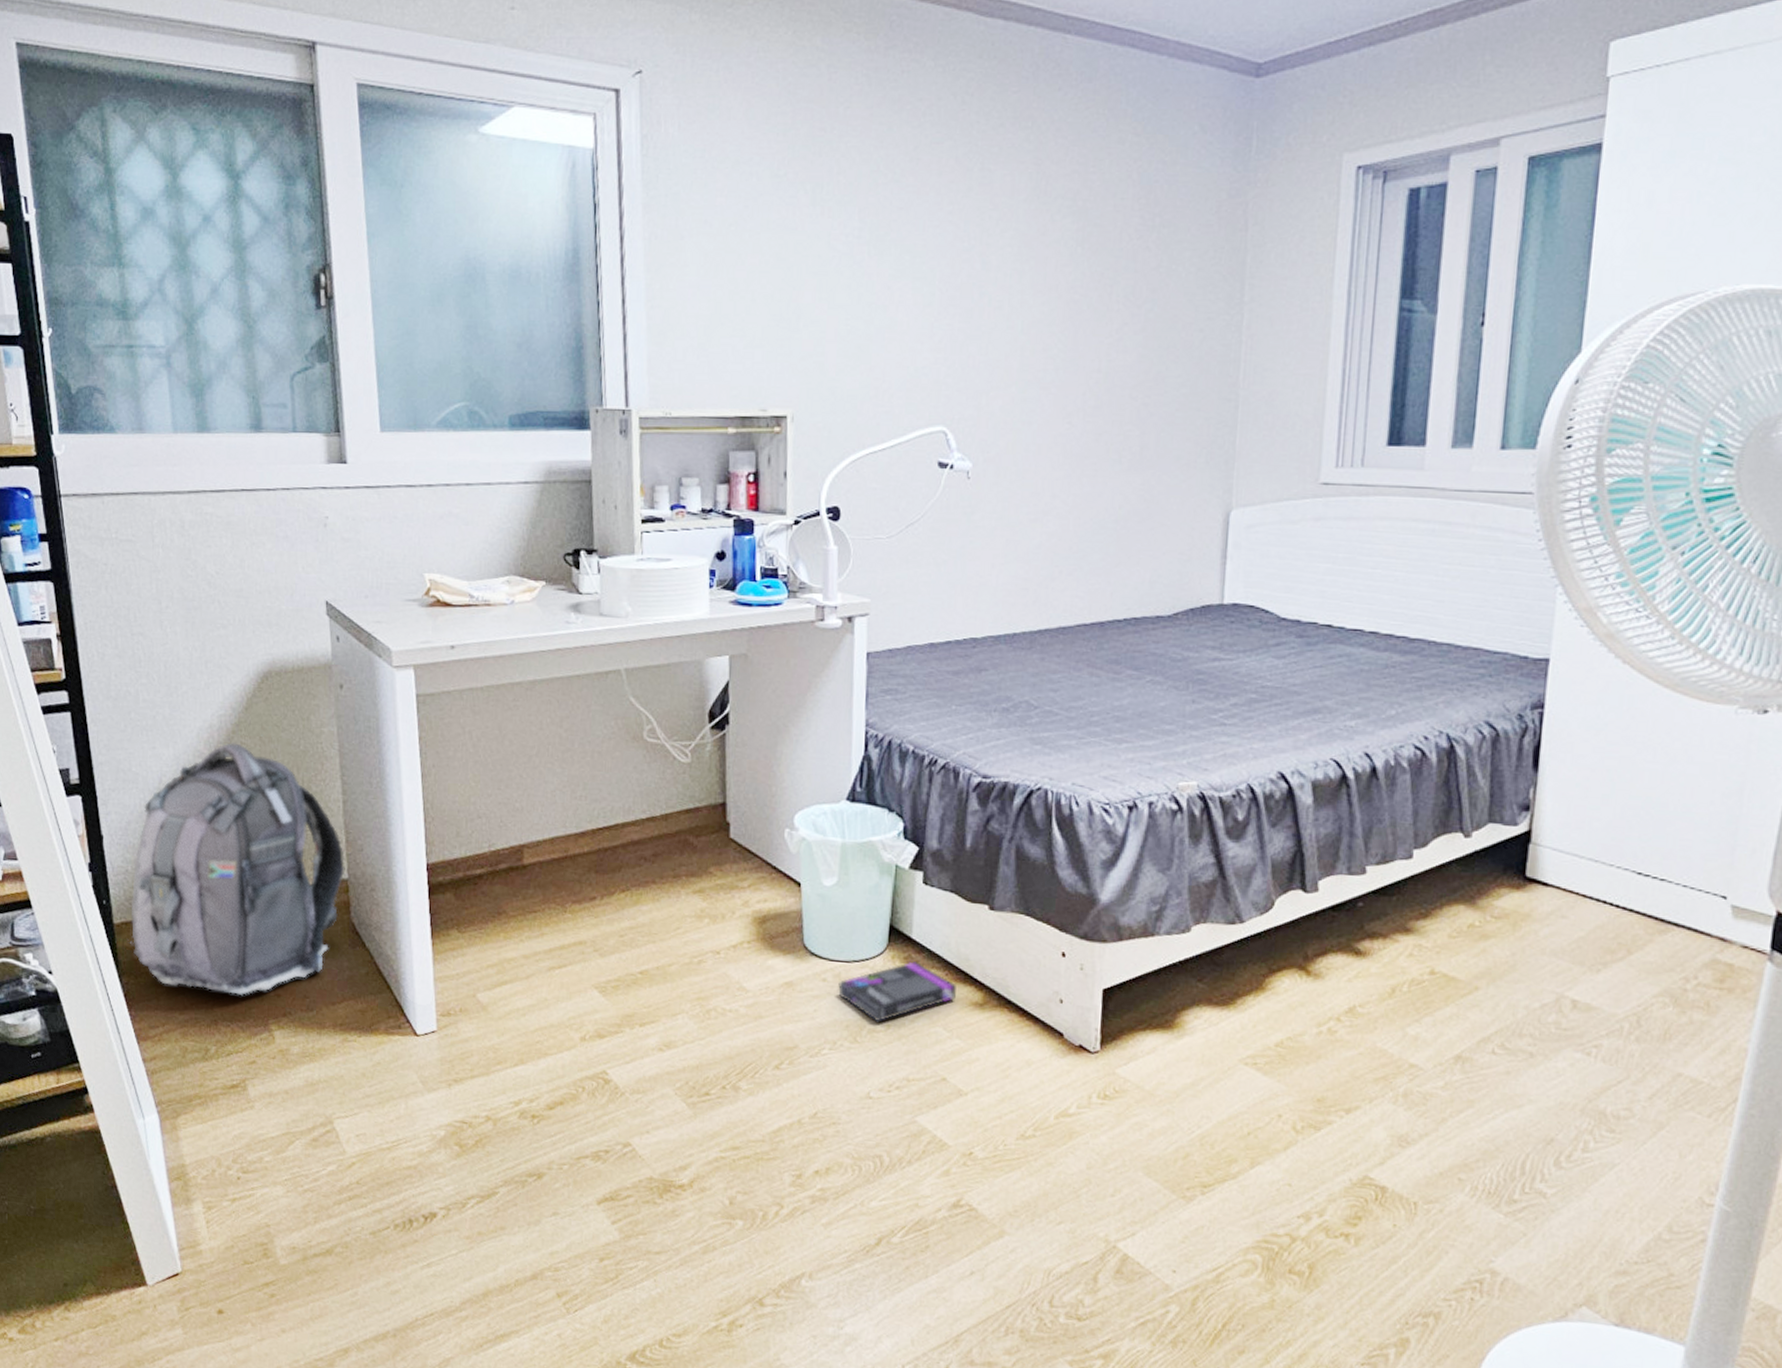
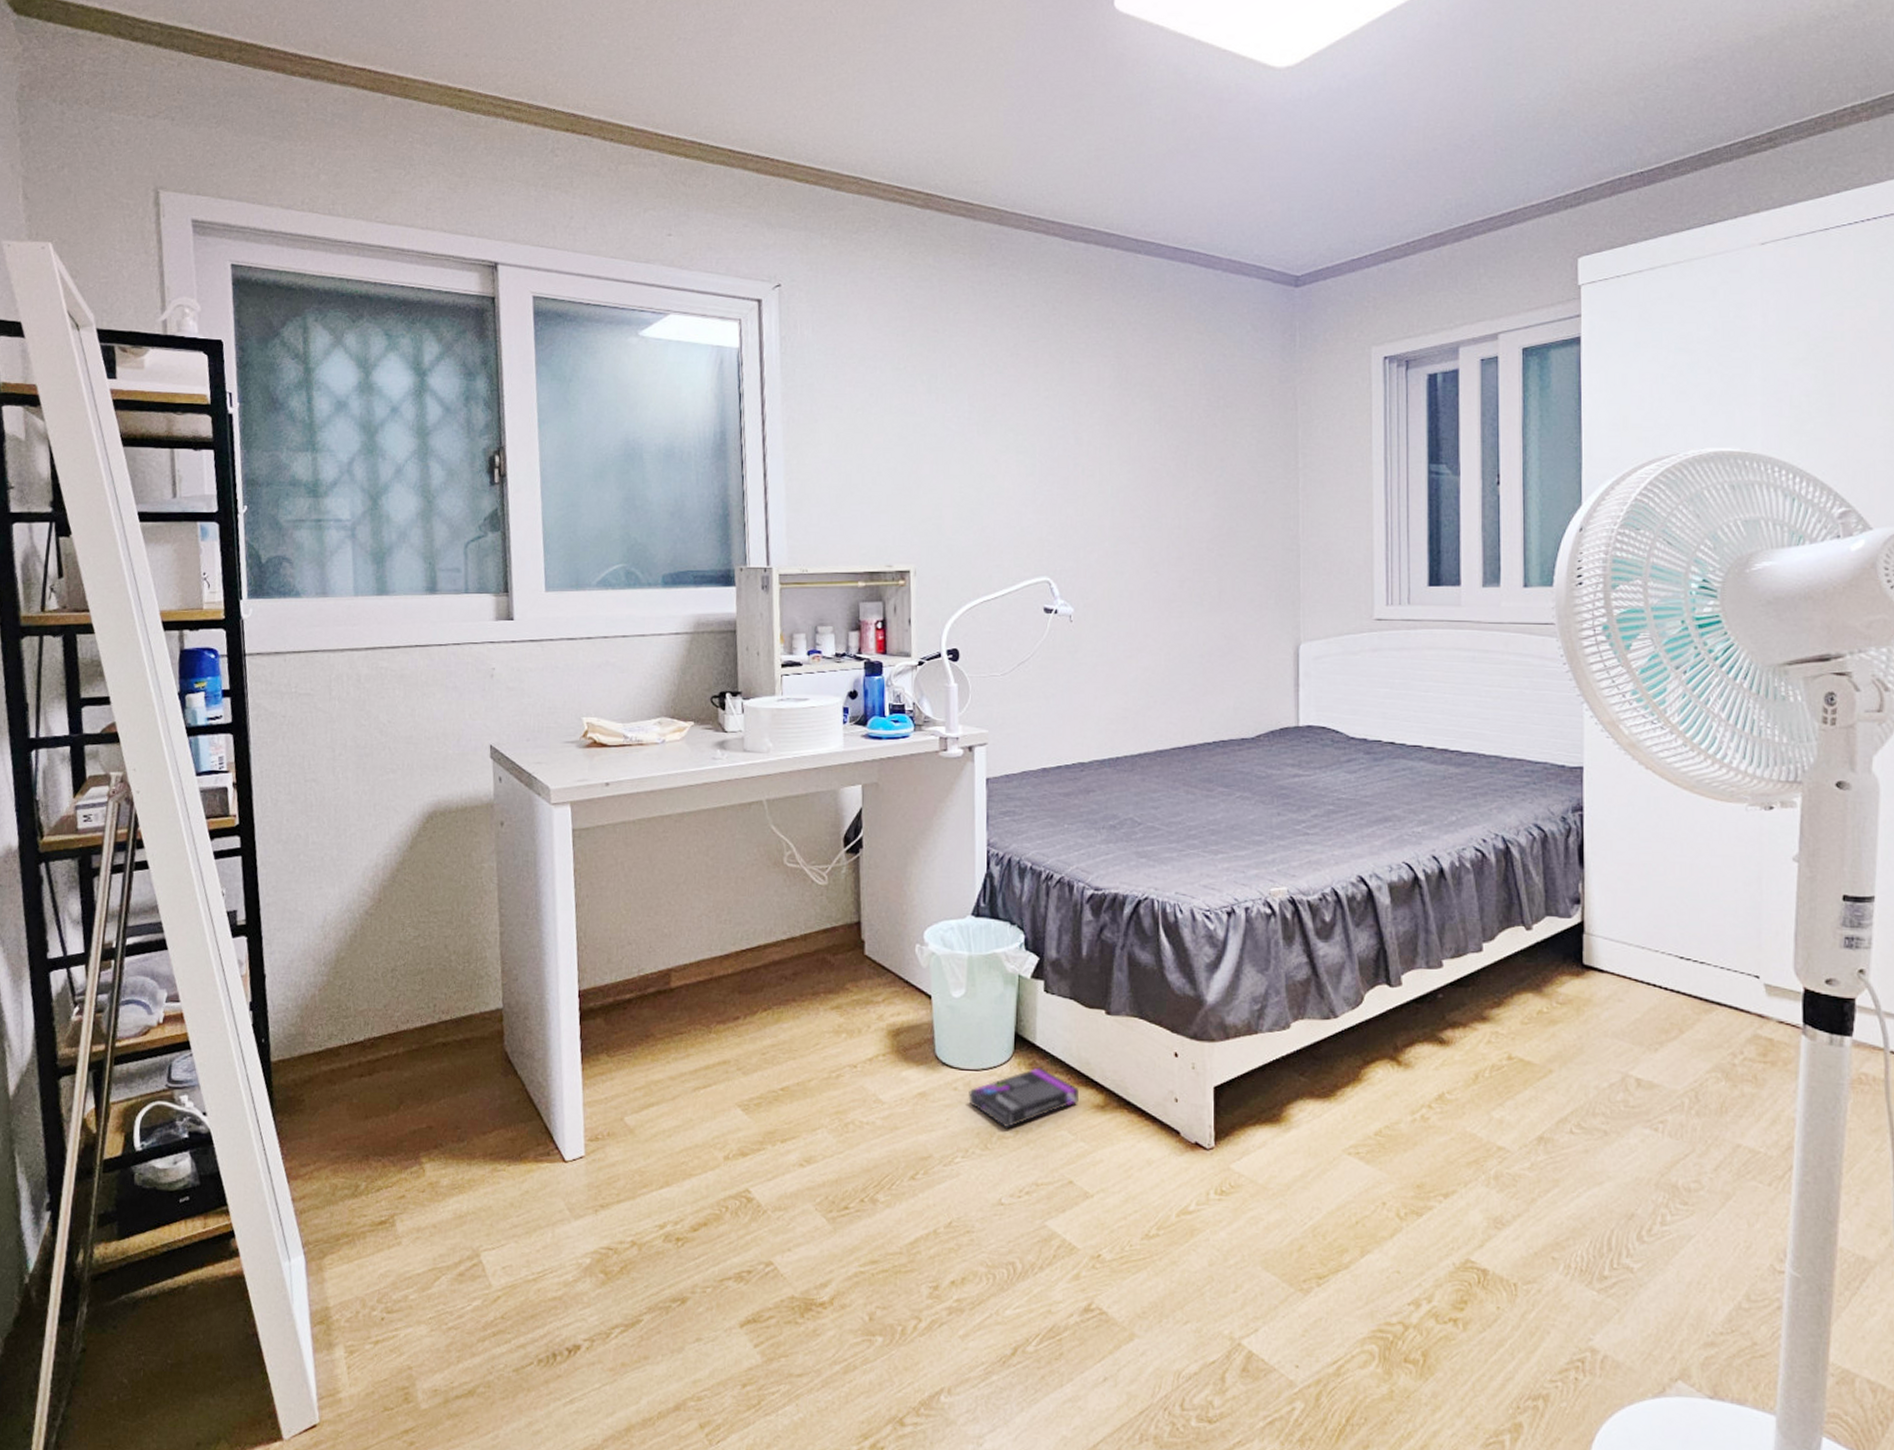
backpack: present [128,743,345,995] -> none [284,880,500,1129]

